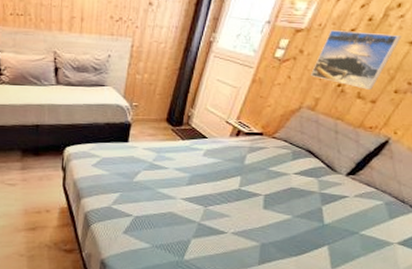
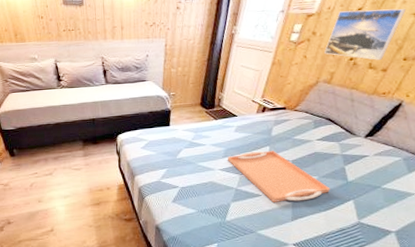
serving tray: none [192,181,304,243] -> present [228,150,331,202]

